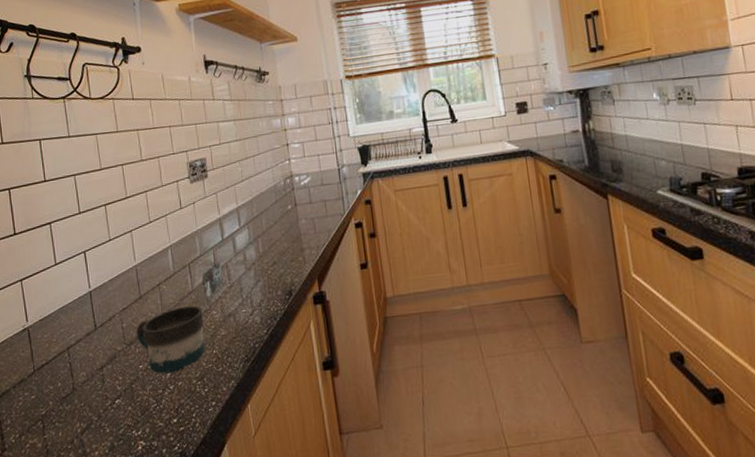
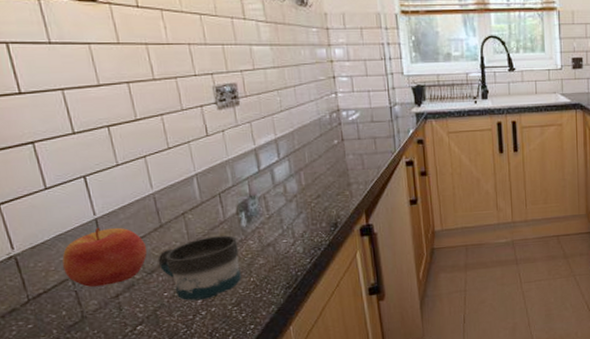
apple: none [62,299,128,359] -> present [62,227,148,288]

